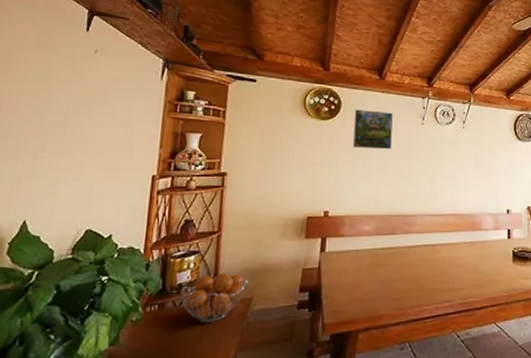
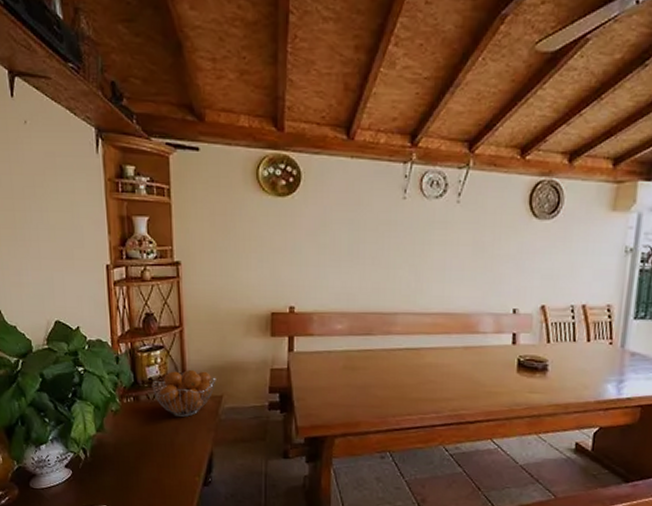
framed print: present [352,109,393,150] -> none [317,182,366,233]

